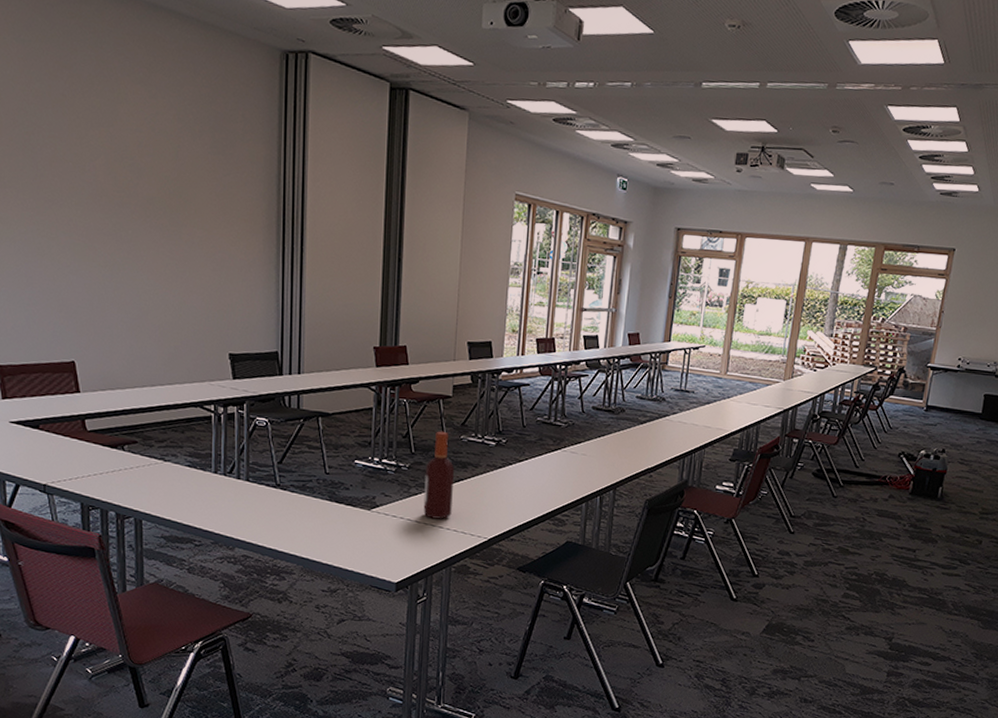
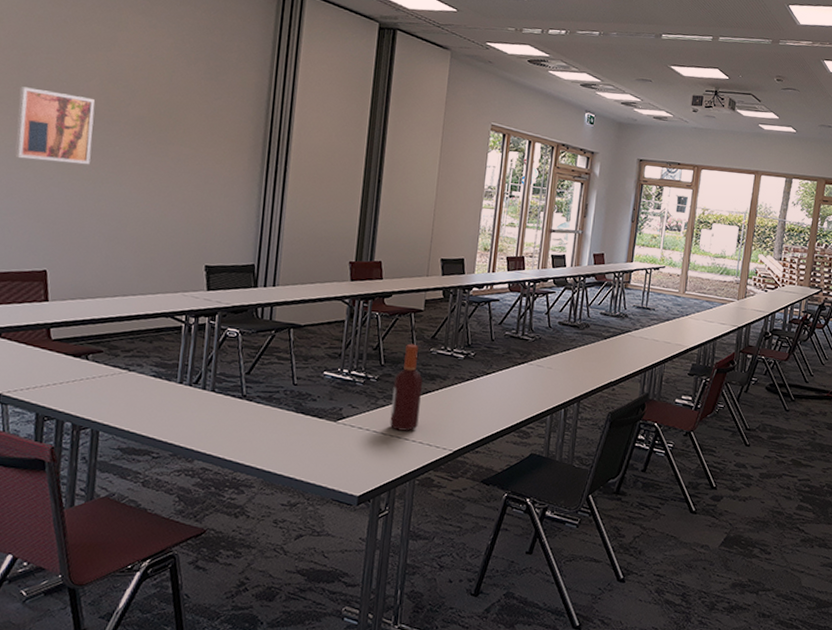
wall art: none [27,168,105,251] -> present [15,86,95,165]

